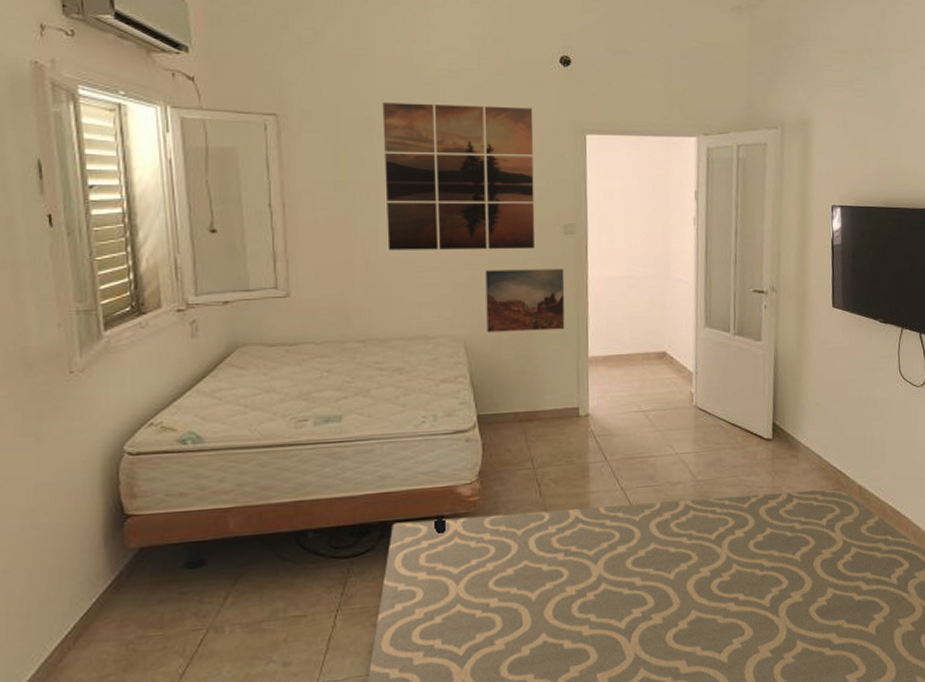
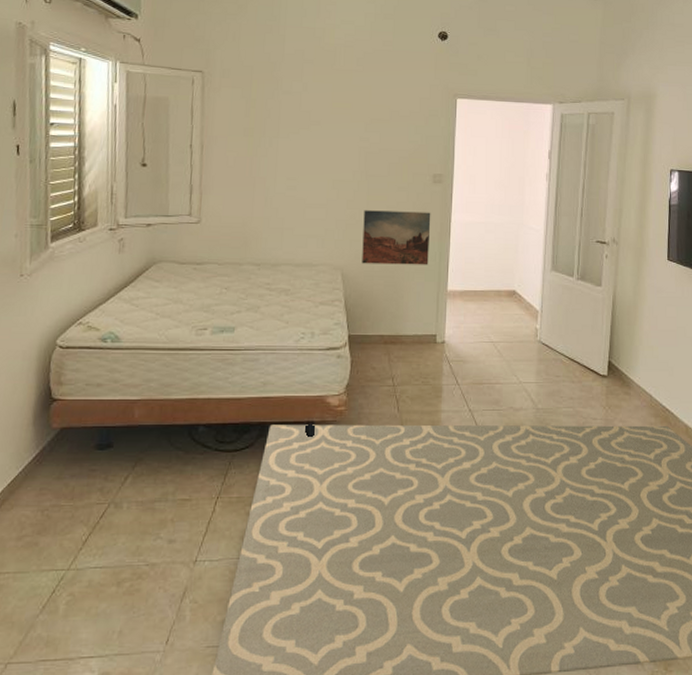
wall art: present [382,103,535,251] -> none [284,65,413,194]

